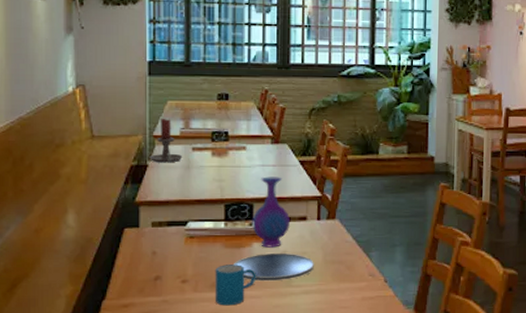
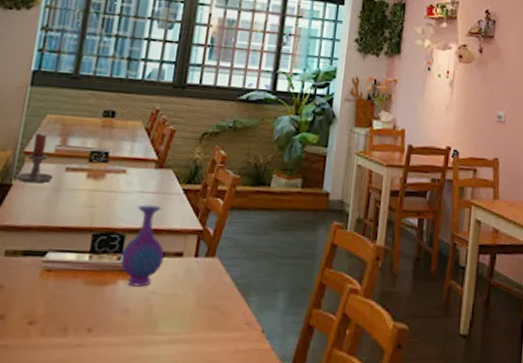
mug: present [215,265,258,306] -> none [64,304,119,355]
plate: present [232,254,314,282] -> none [91,293,185,327]

